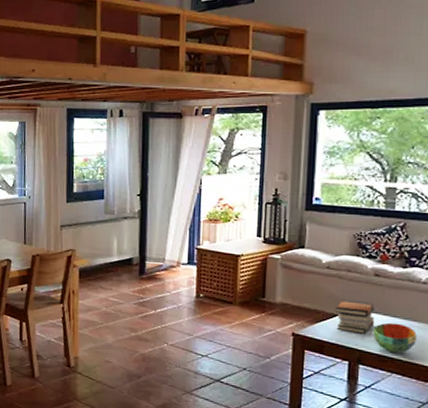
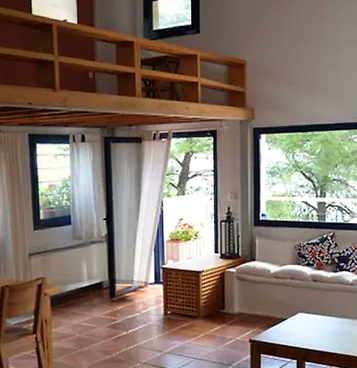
book stack: present [335,299,376,334] -> none [284,304,316,334]
bowl: present [373,322,417,353] -> none [314,321,348,348]

